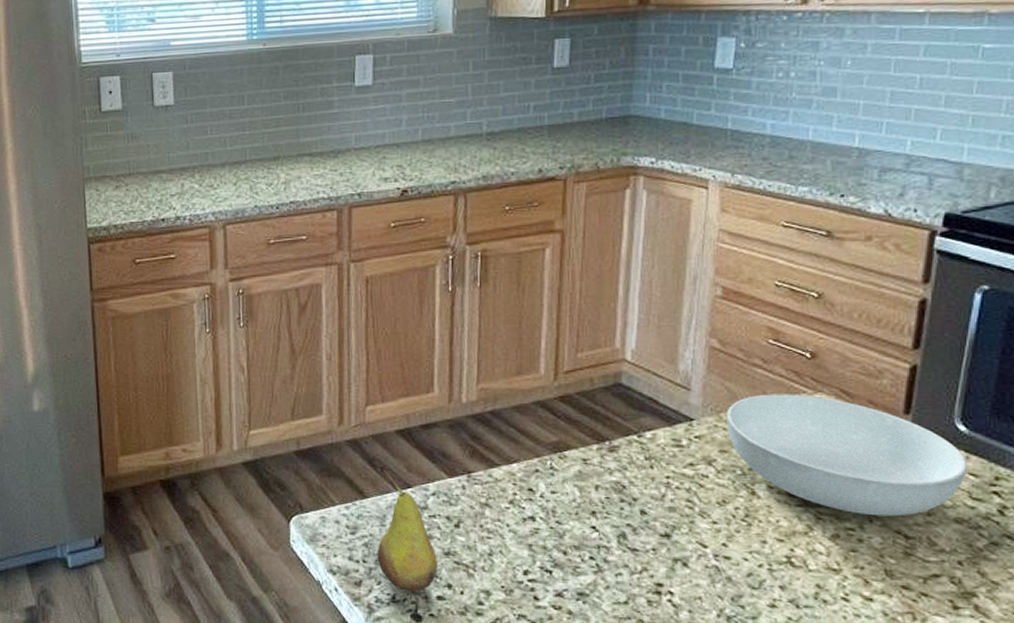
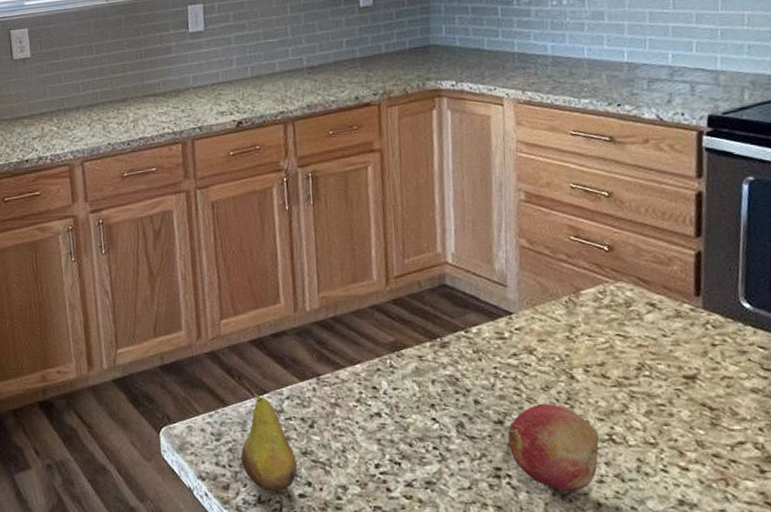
fruit: none [674,518,777,614] -> present [508,403,600,491]
serving bowl: present [726,394,968,517] -> none [540,284,757,391]

